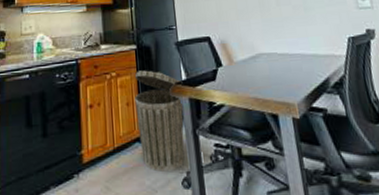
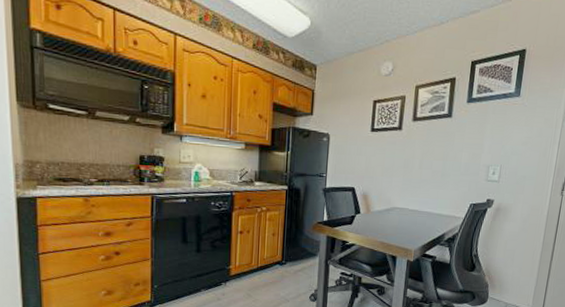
trash can: present [134,70,185,172] -> none [280,208,324,288]

